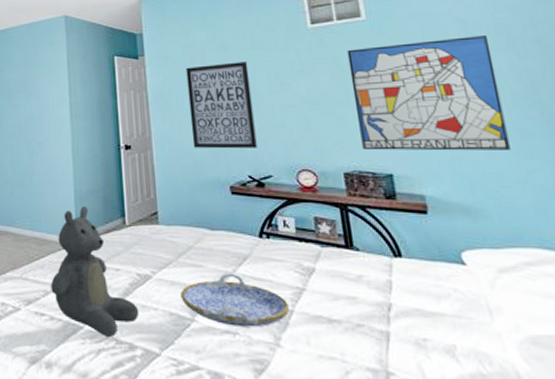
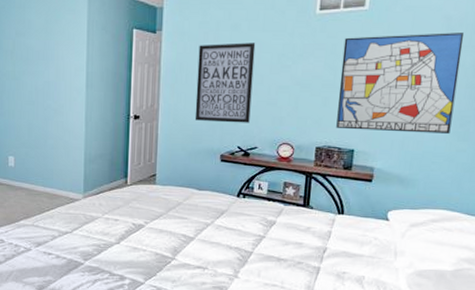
teddy bear: present [51,206,140,337] -> none [58,168,131,271]
serving tray: present [181,273,290,327] -> none [166,224,251,264]

